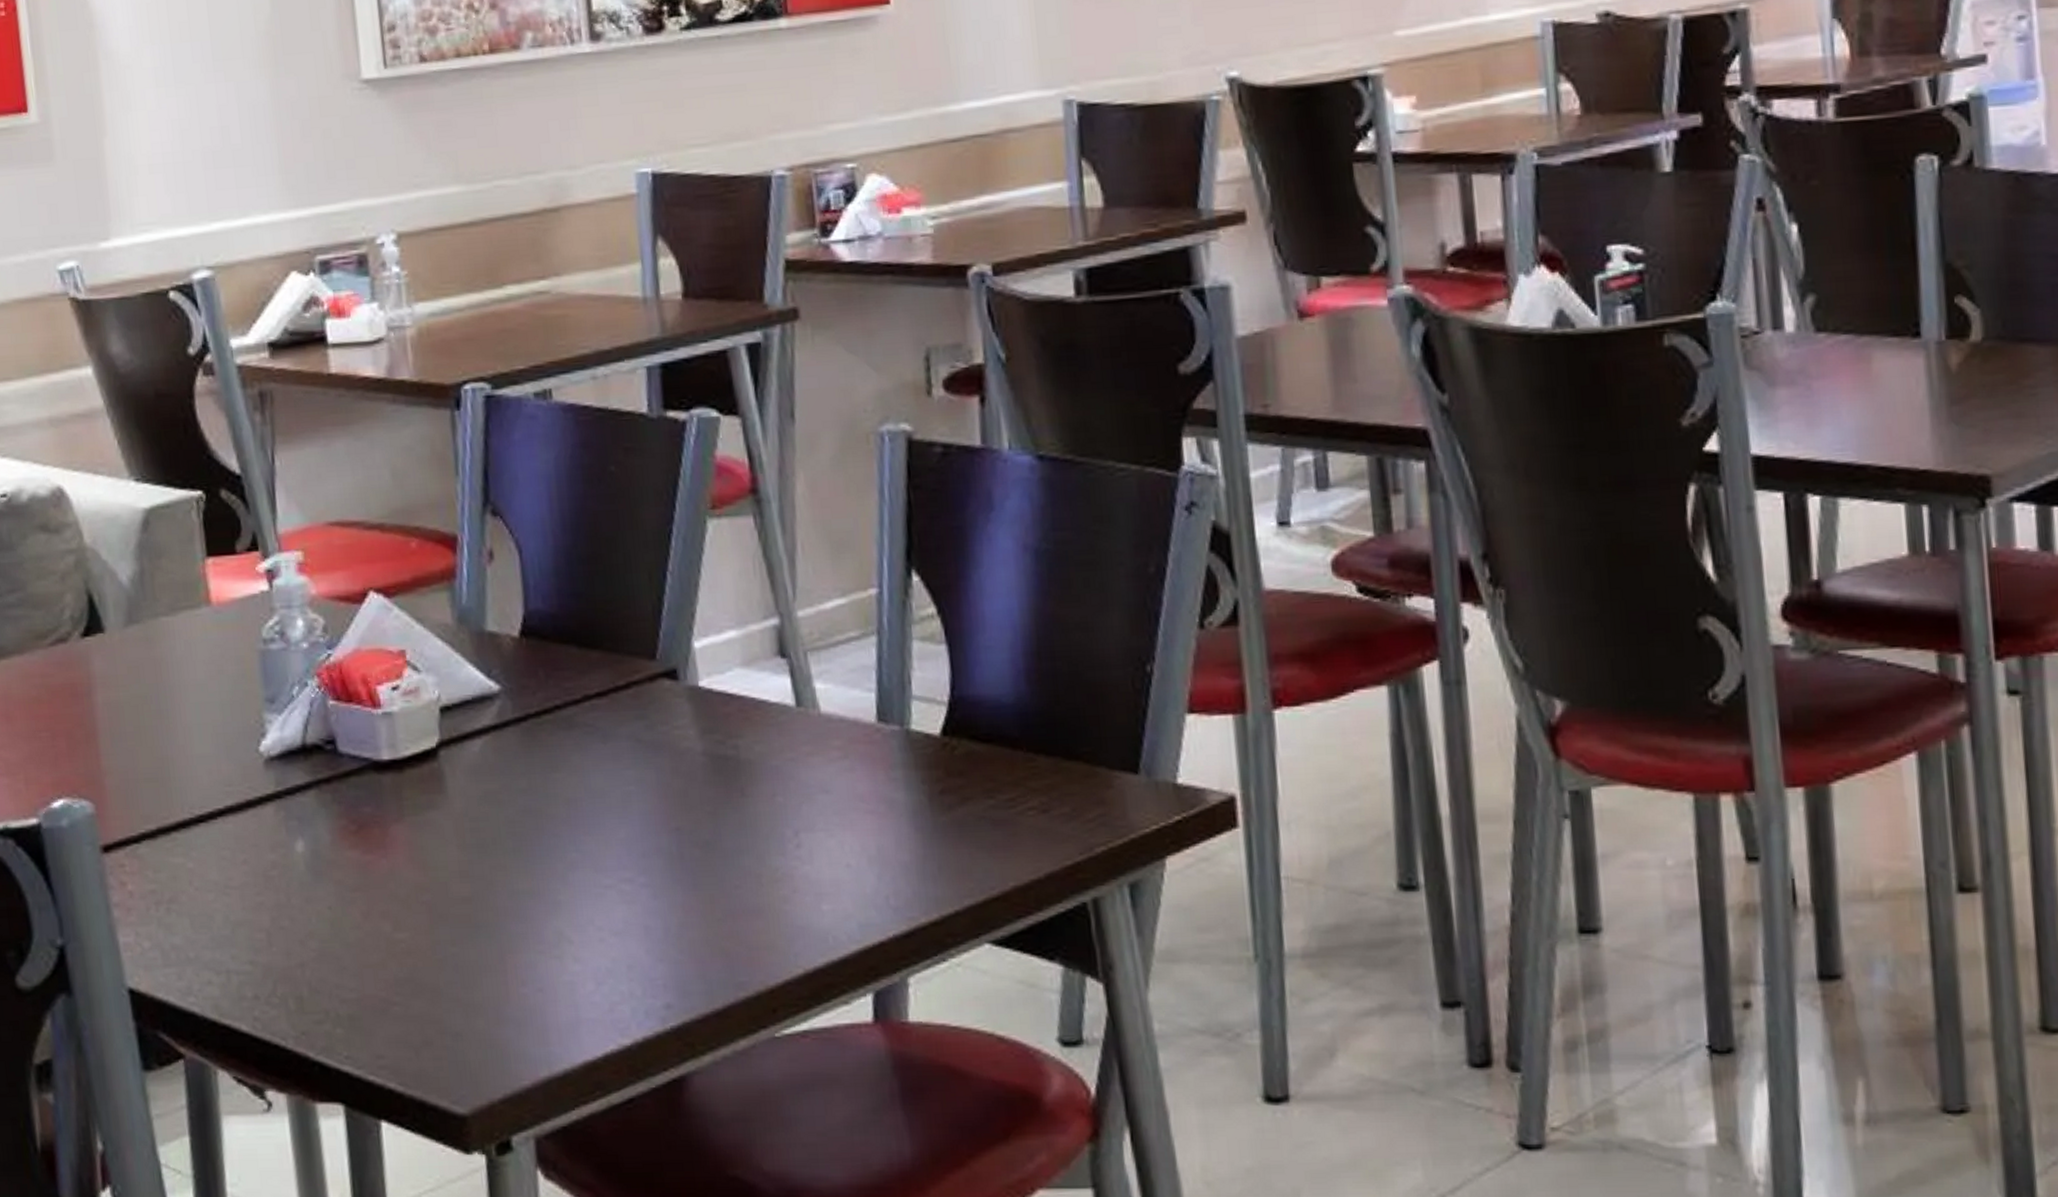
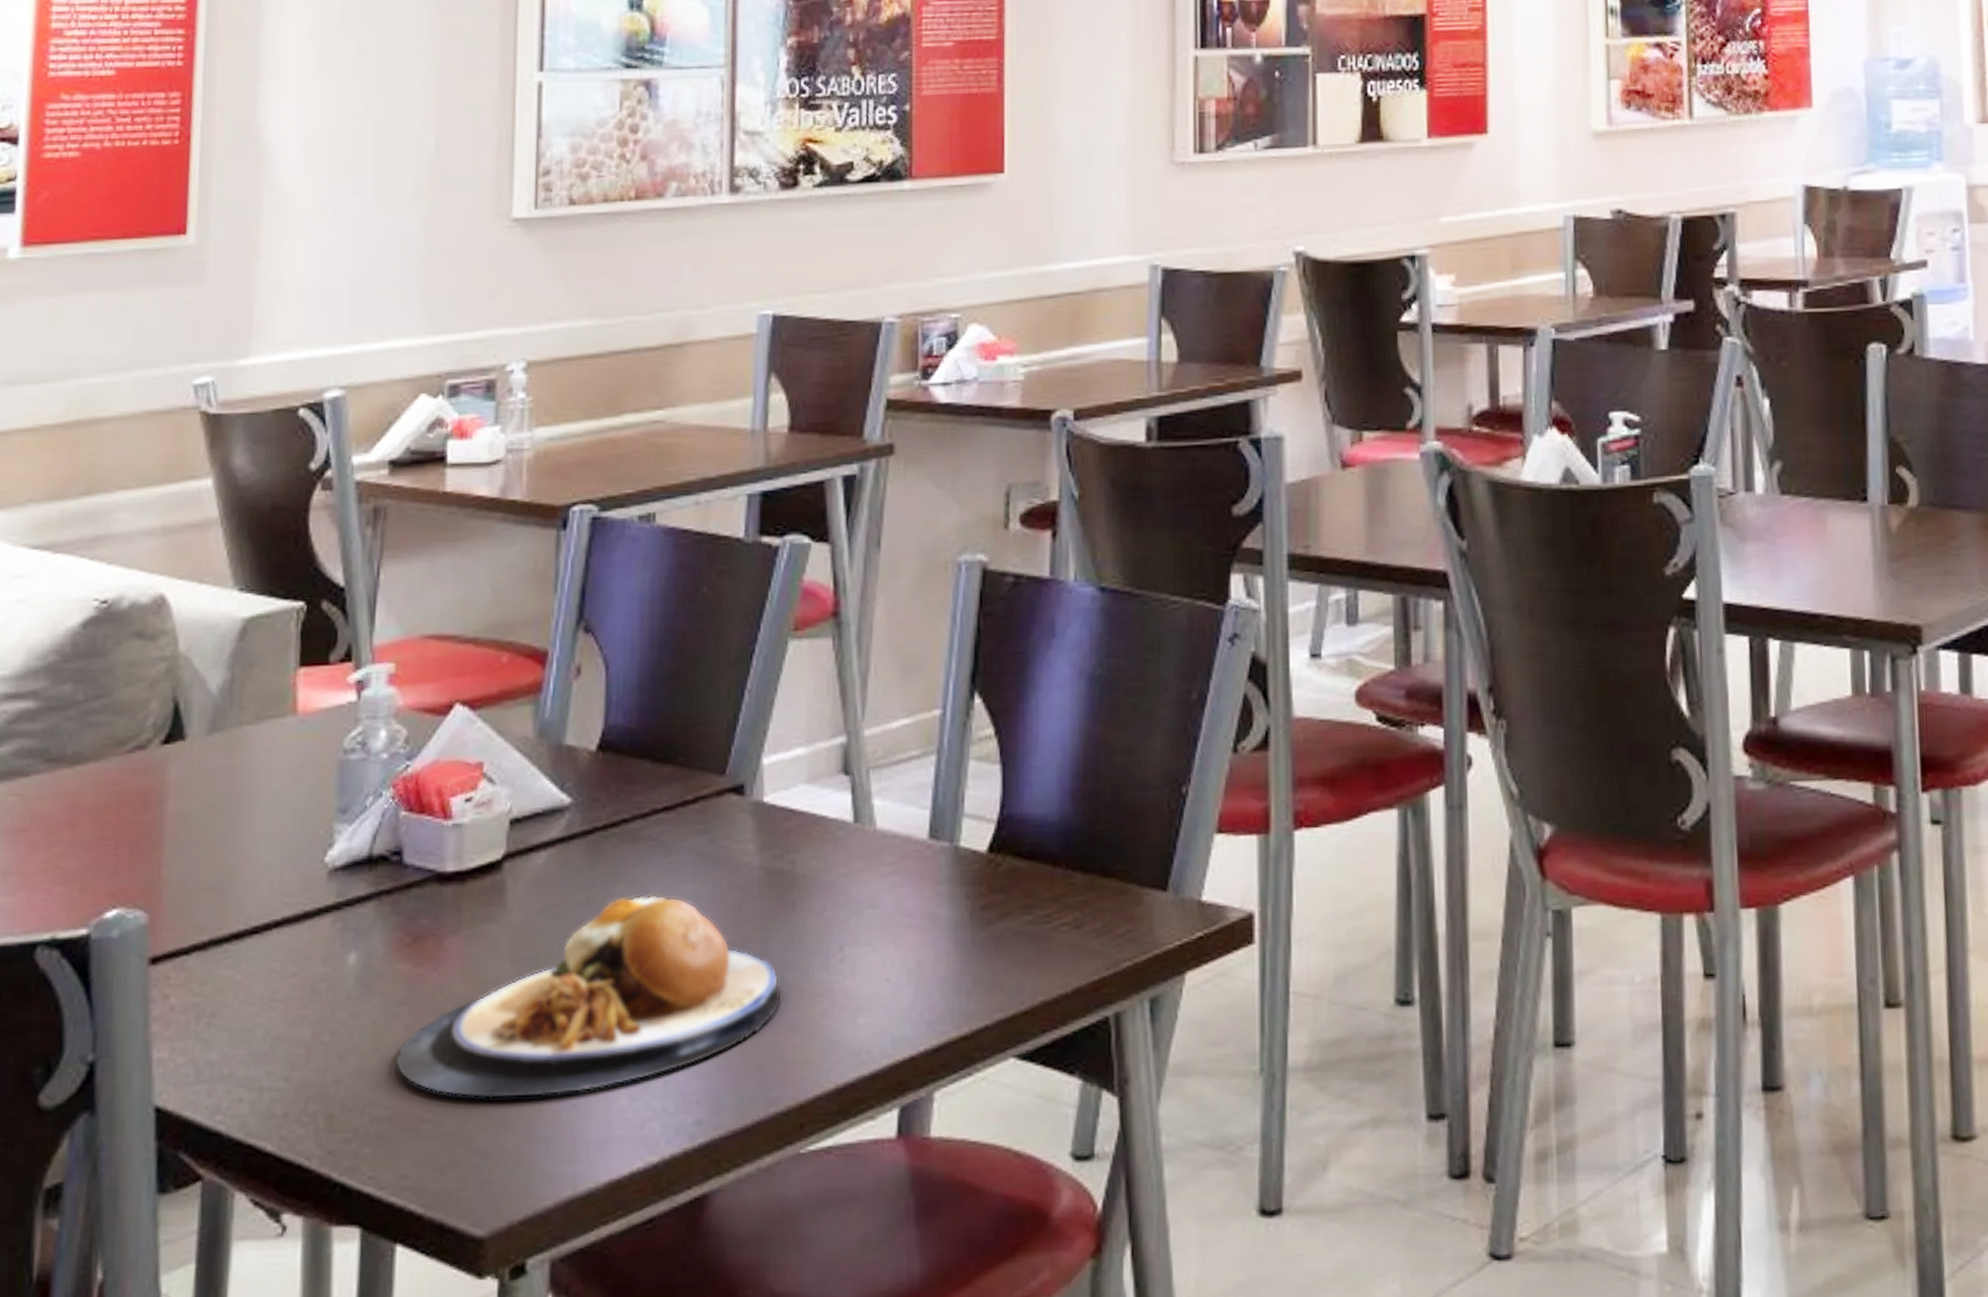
plate: none [356,781,741,983] -> present [395,894,783,1099]

